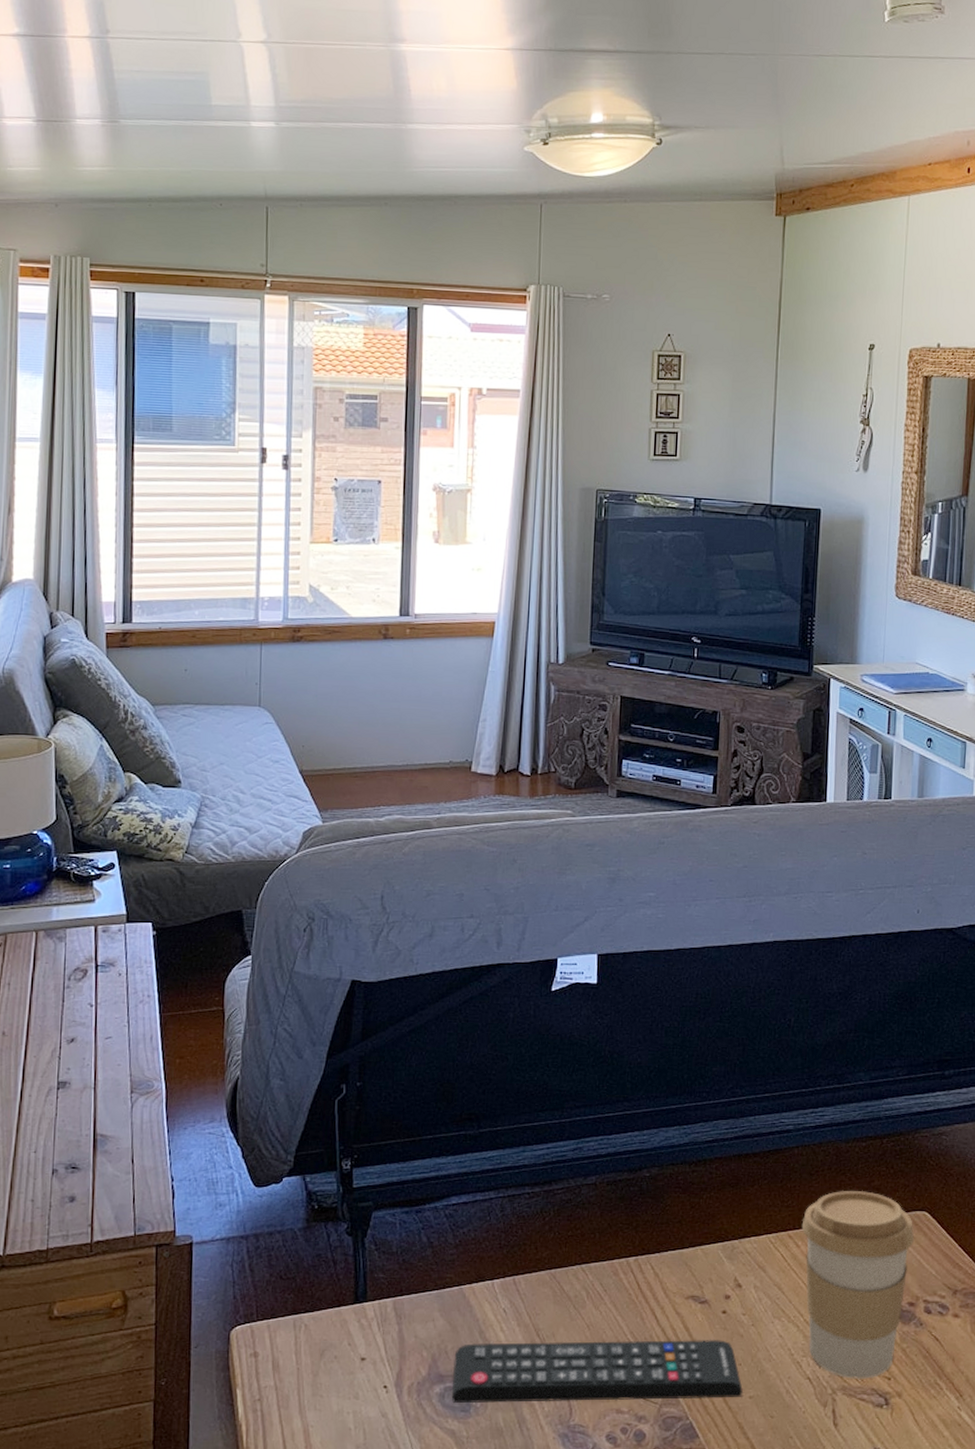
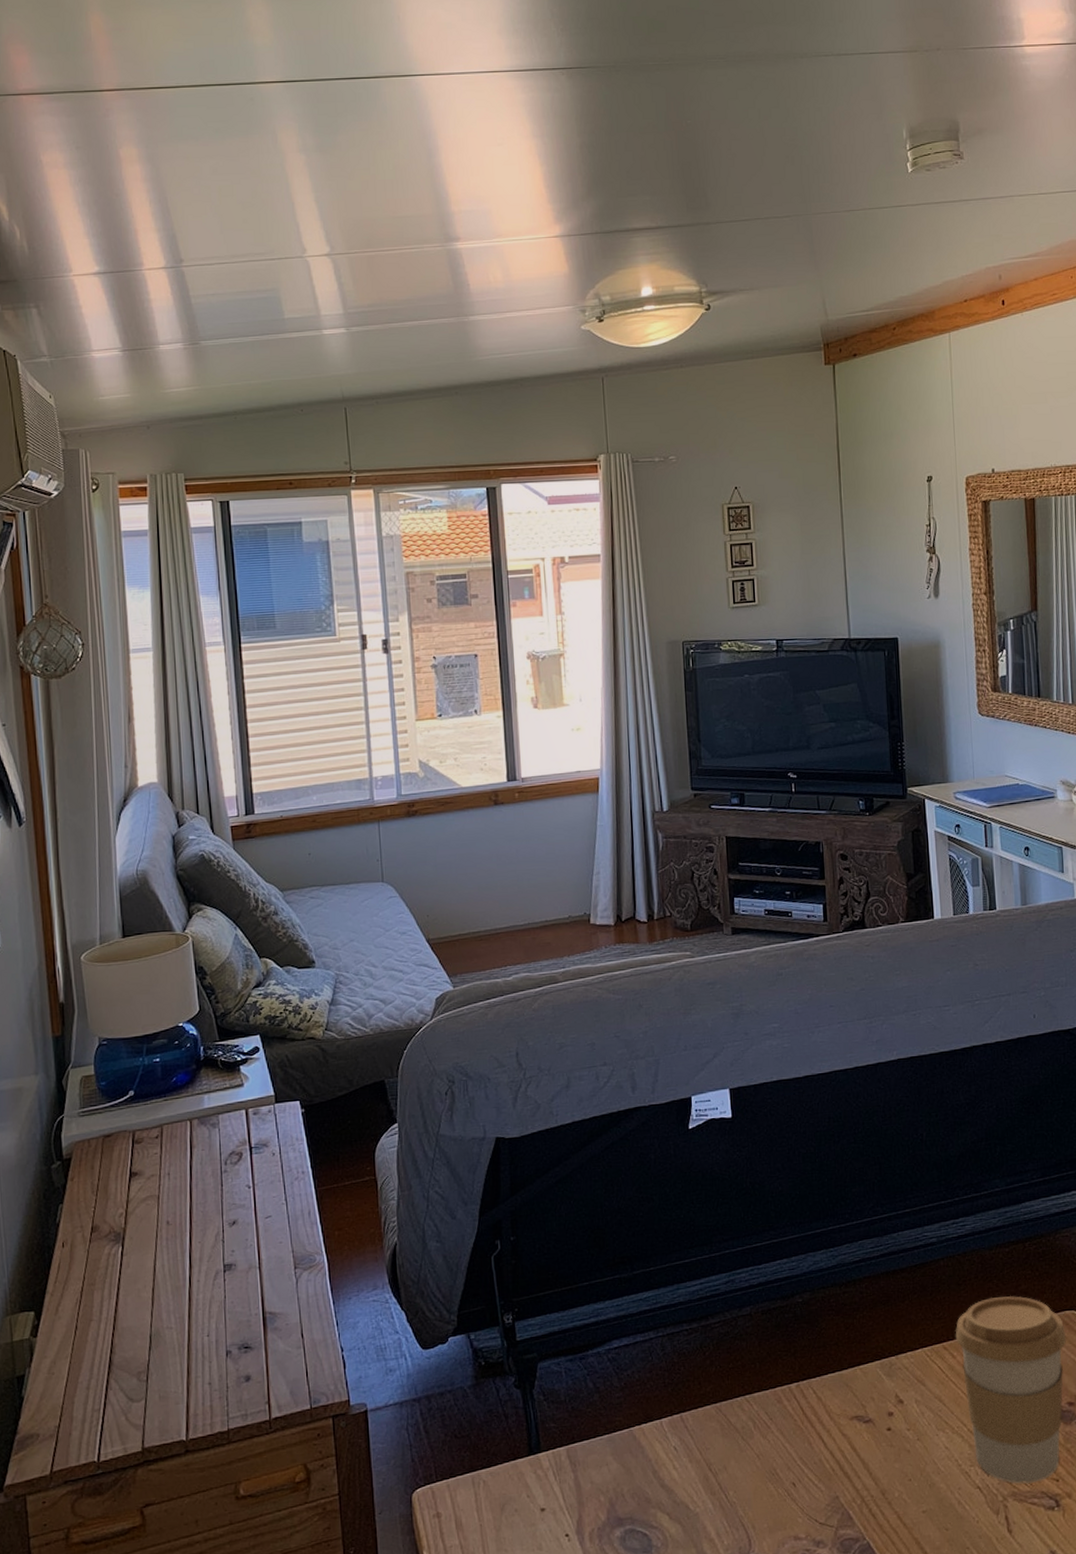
remote control: present [451,1339,743,1404] -> none [630,1457,916,1545]

